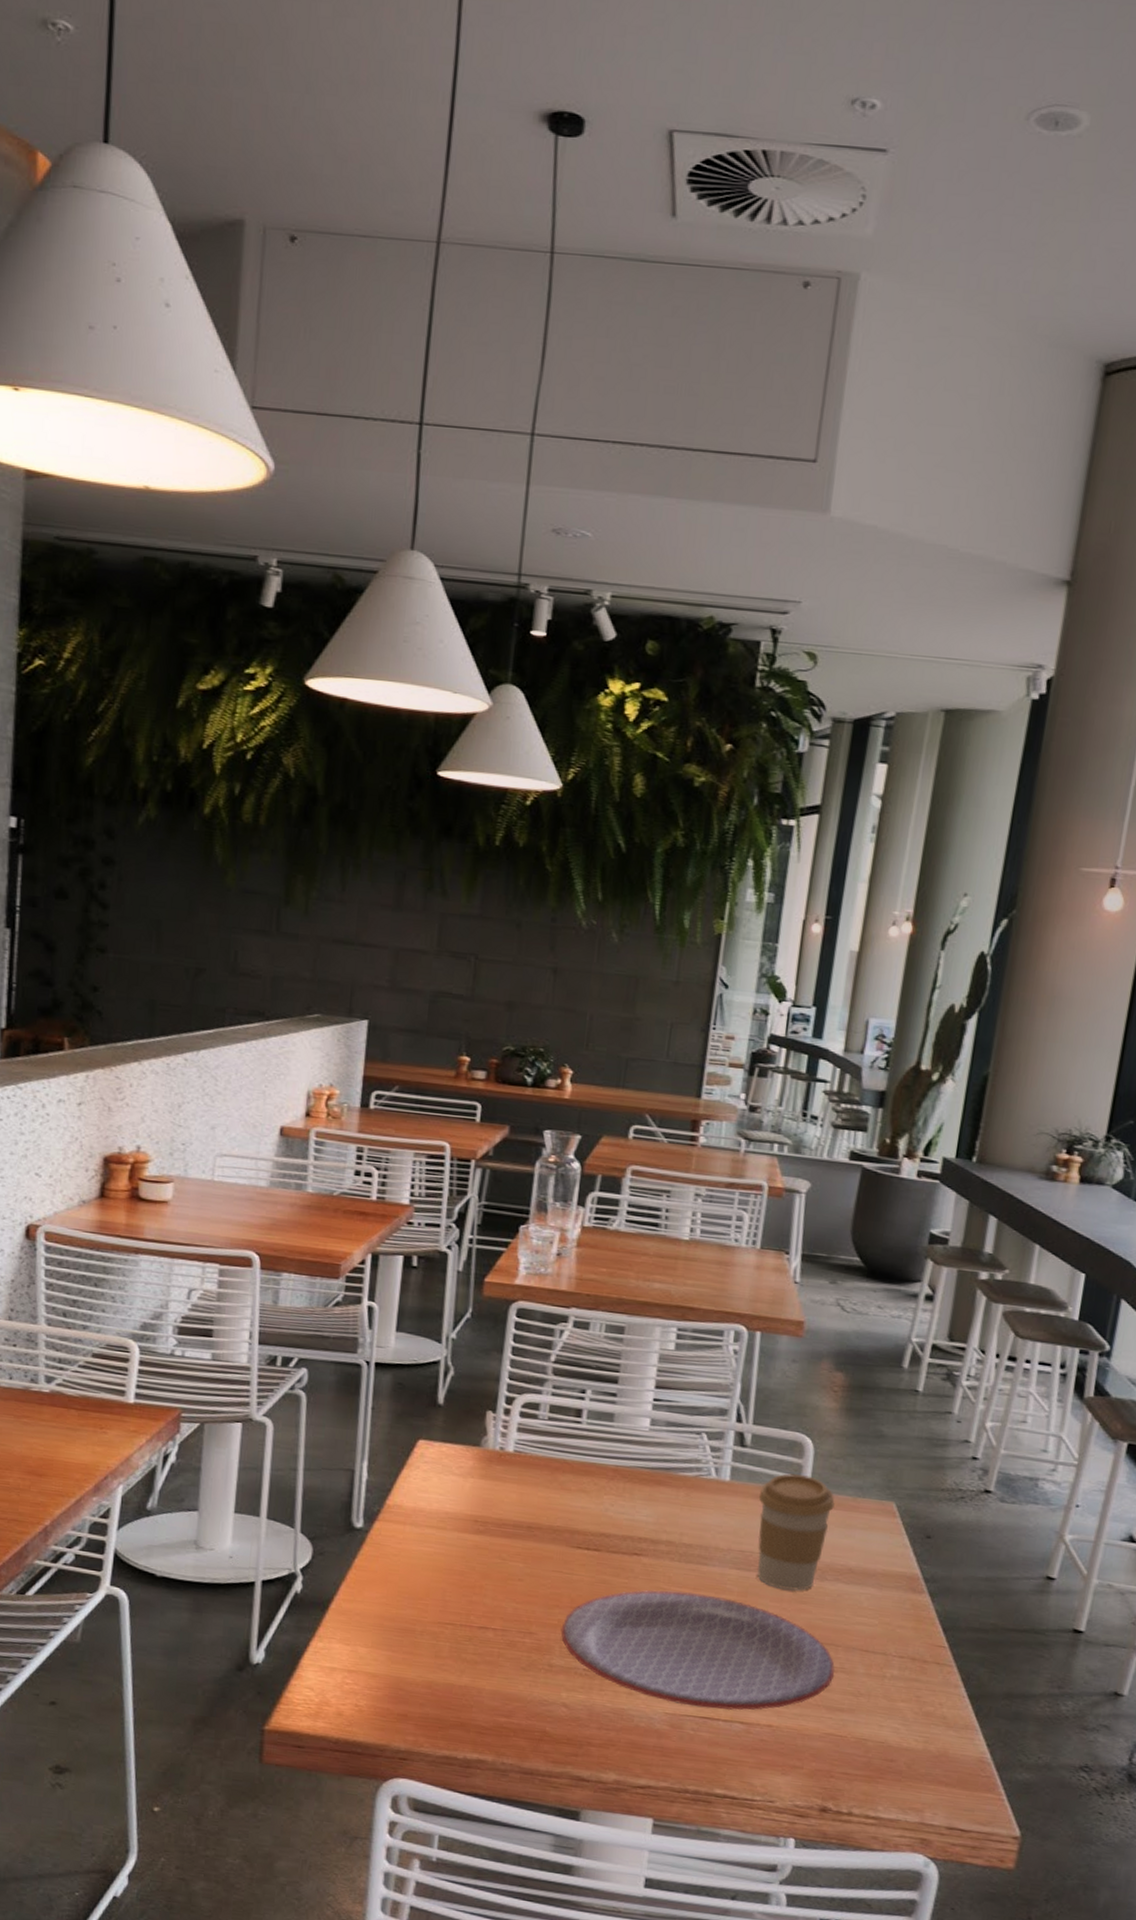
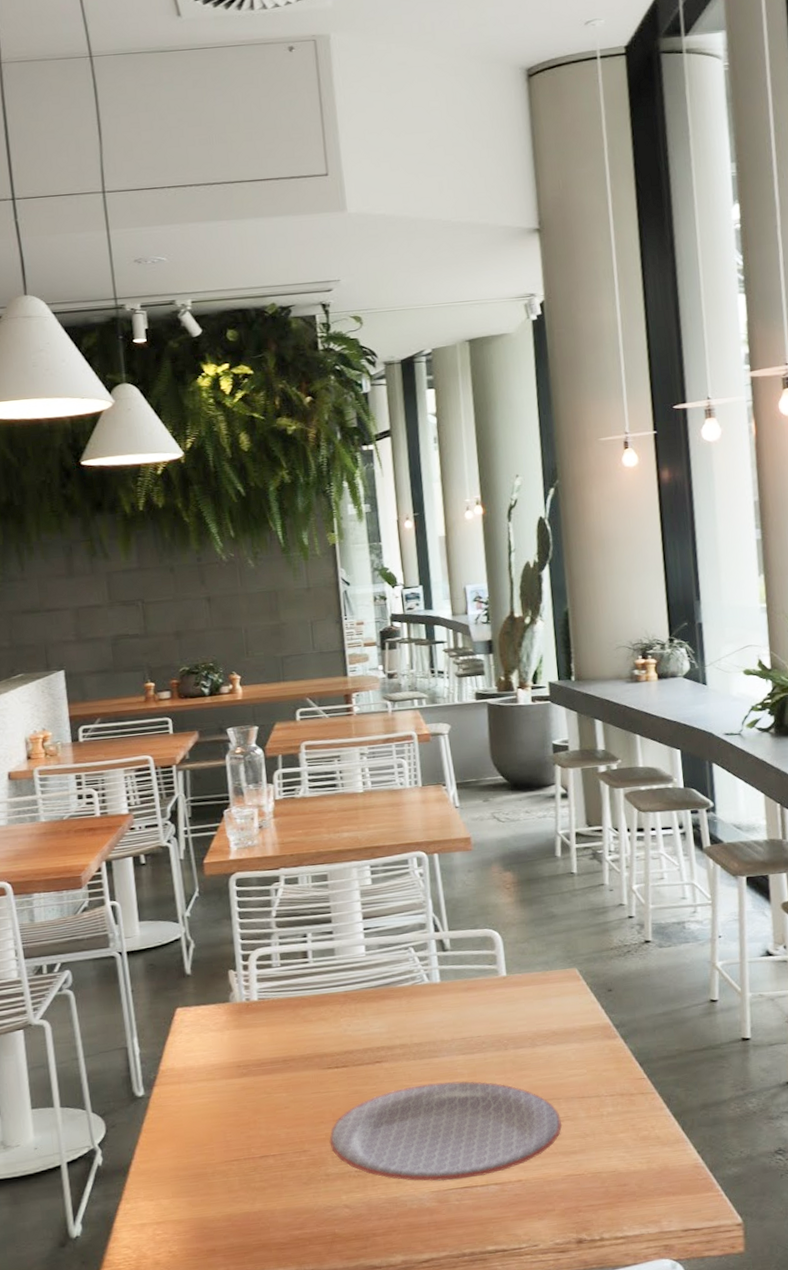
coffee cup: present [757,1473,835,1591] -> none [466,962,529,1063]

